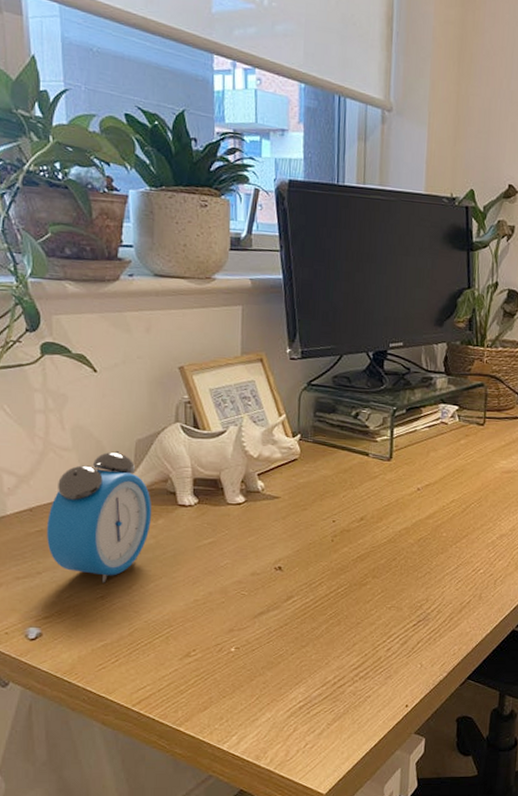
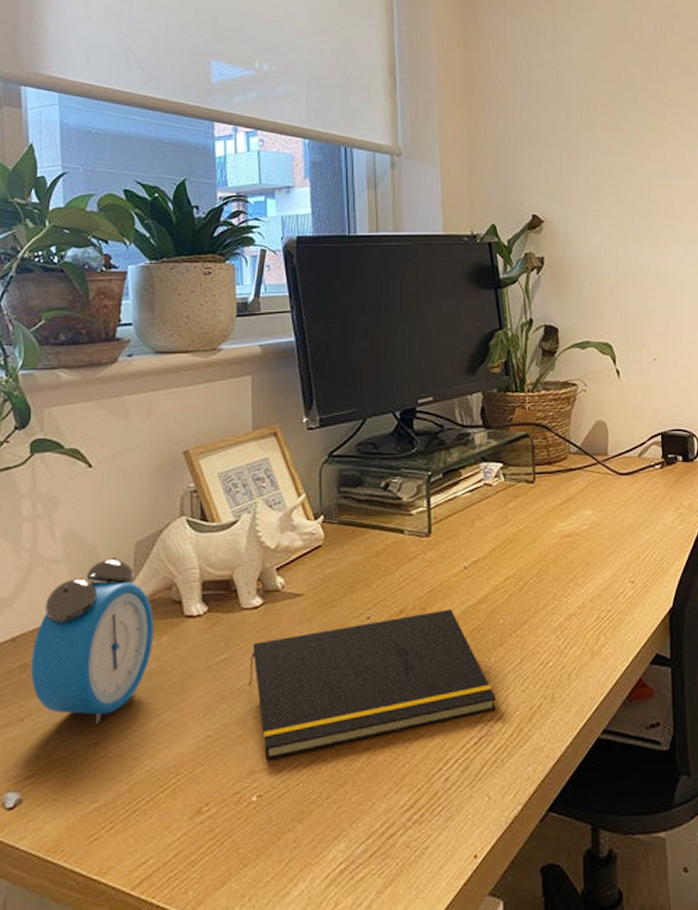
notepad: none [231,521,434,623] -> present [249,609,496,761]

